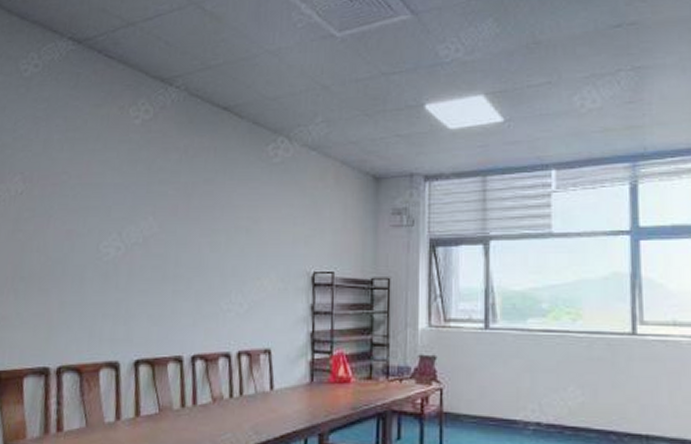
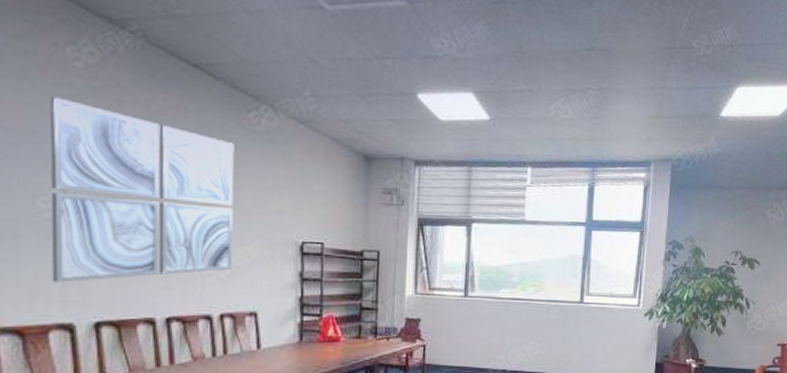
wall art: none [105,152,255,321] -> present [50,96,234,282]

